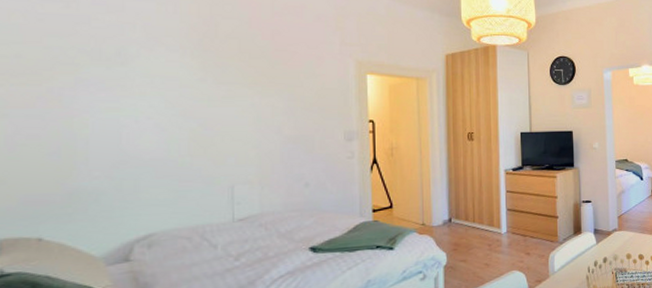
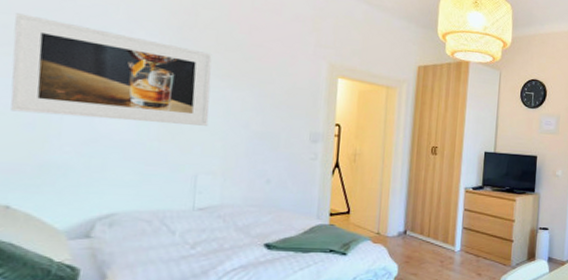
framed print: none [27,42,240,142] -> present [10,13,212,126]

